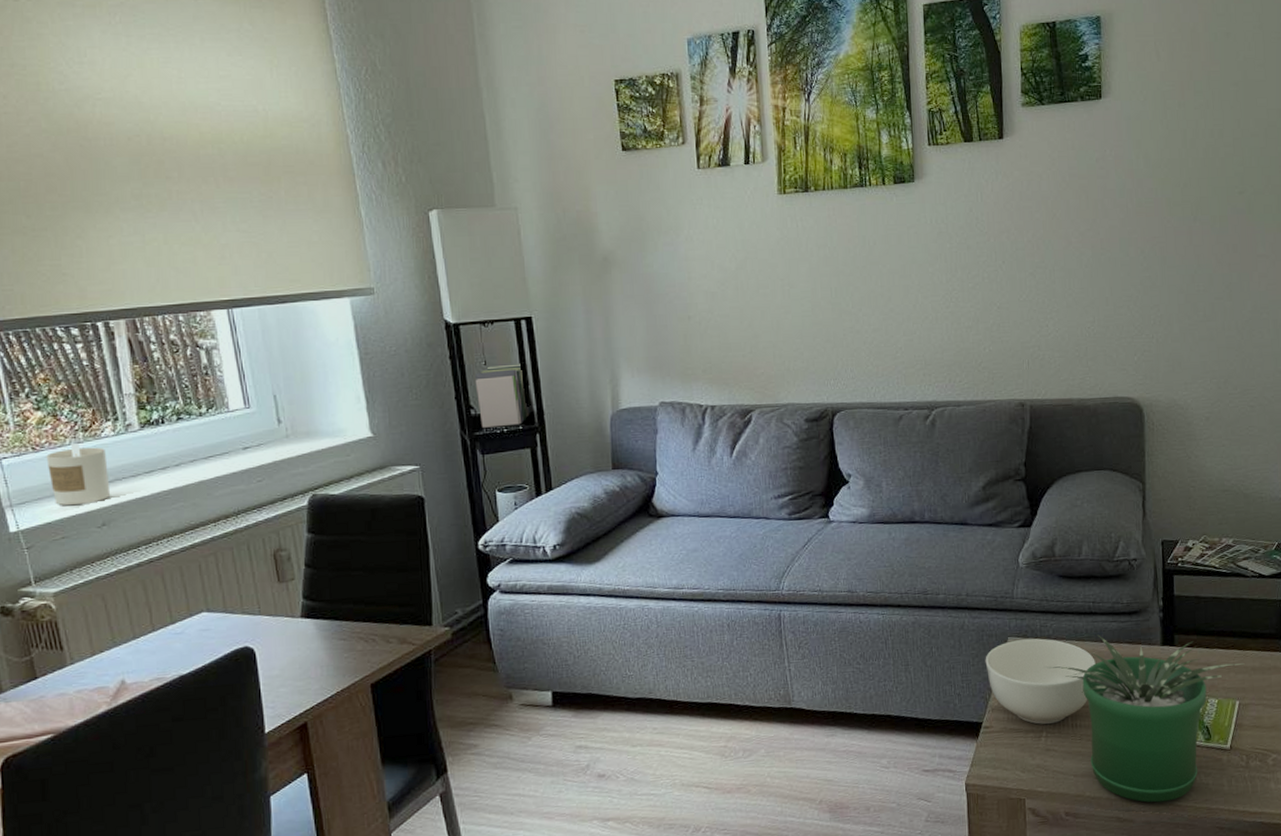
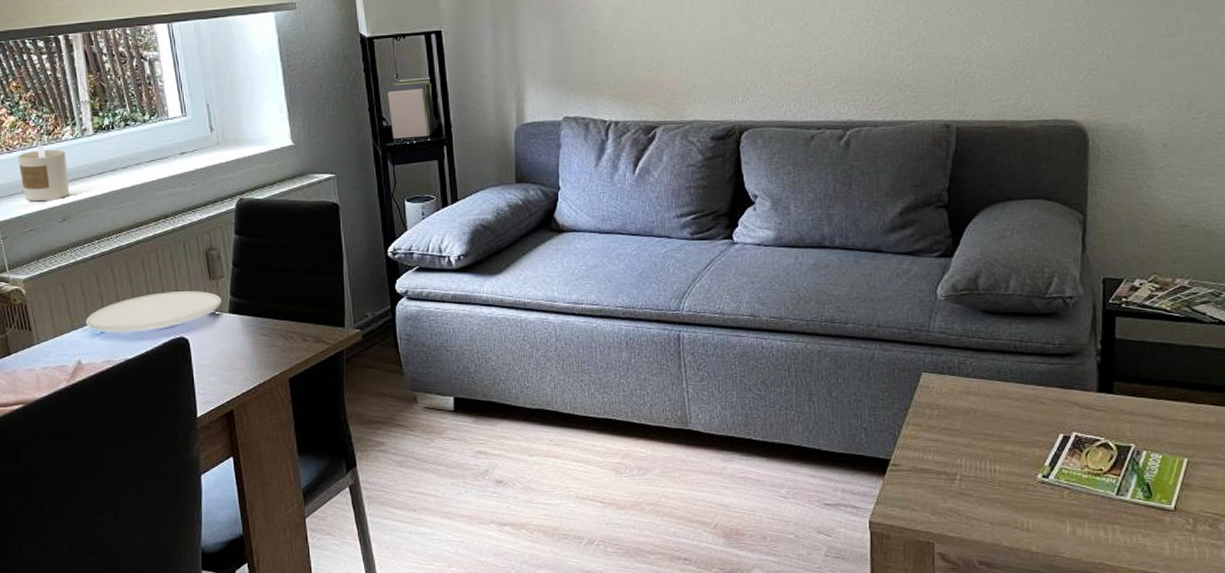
plate: none [131,595,293,648] -> present [86,291,222,334]
bowl: present [985,638,1096,724] -> none [895,376,1020,466]
planter: present [1047,635,1245,803] -> none [964,376,1197,560]

